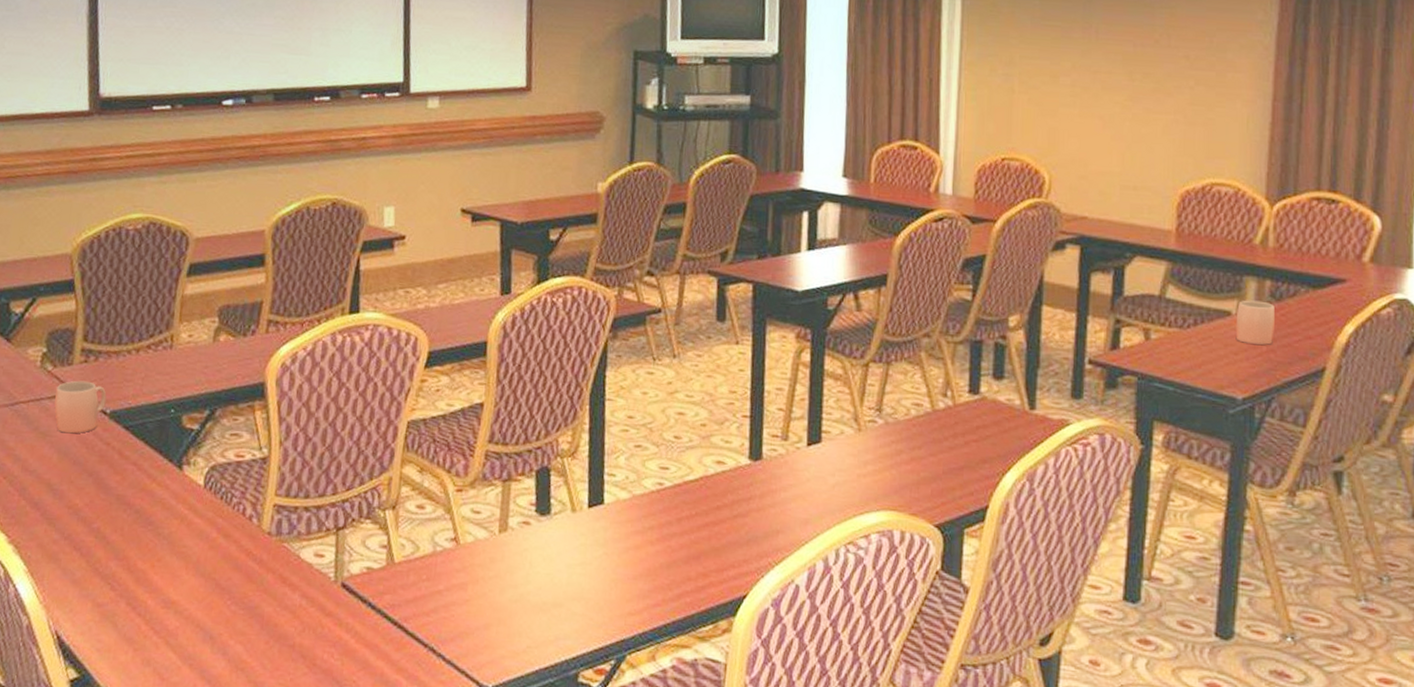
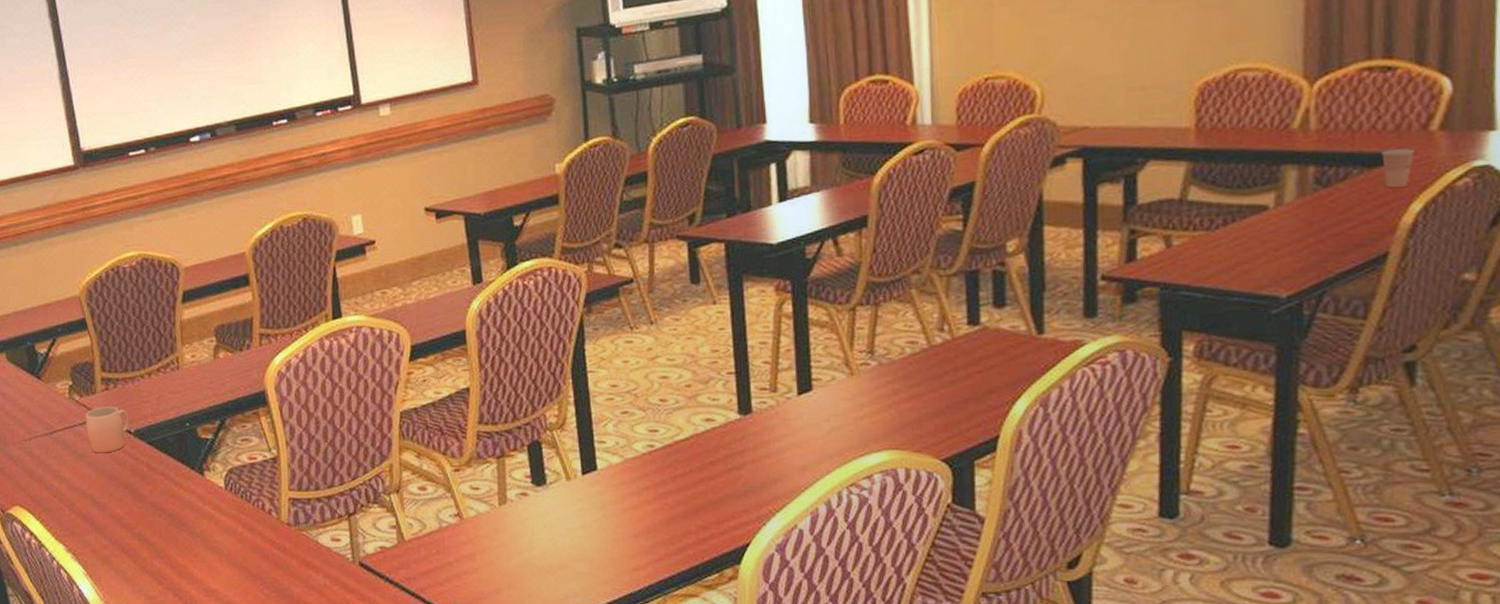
mug: present [1236,300,1276,346] -> none [1274,189,1324,239]
cup: none [1324,274,1351,310] -> present [1381,149,1416,189]

